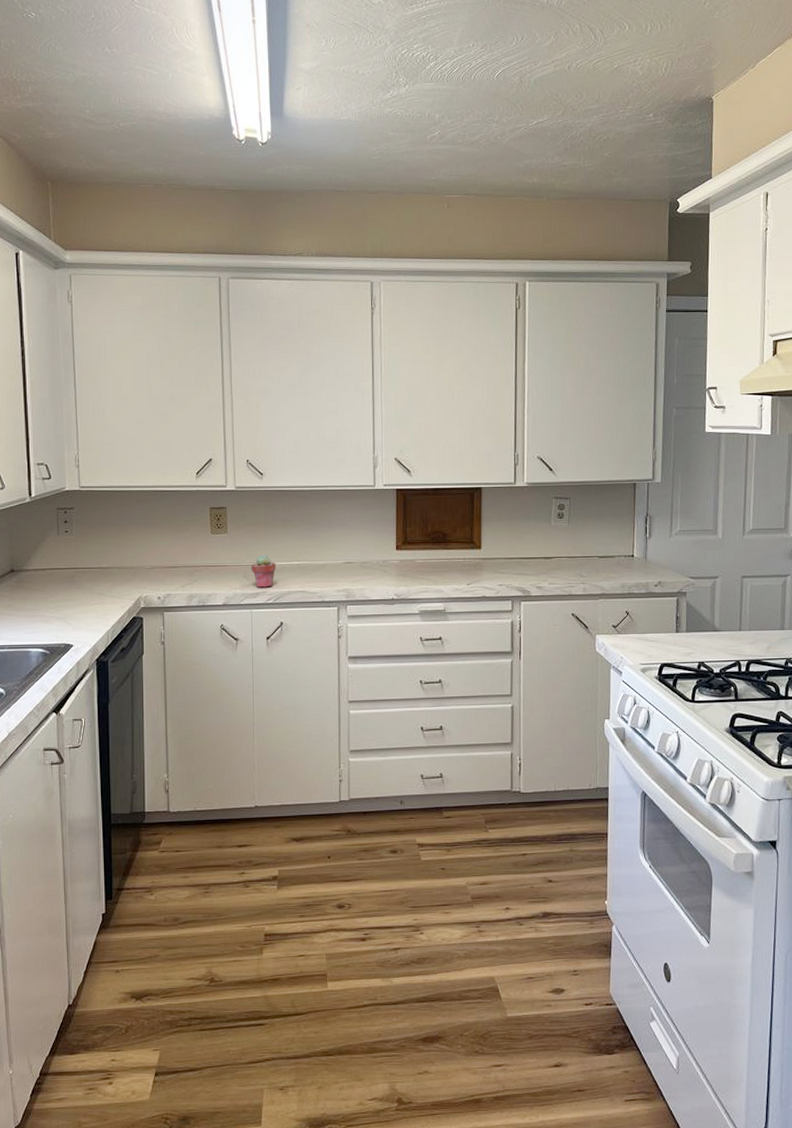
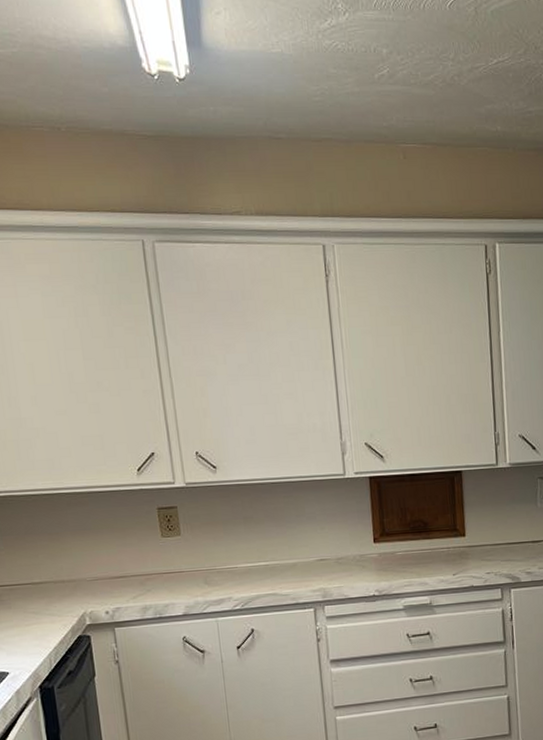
potted succulent: present [251,554,276,588] -> none [211,556,241,594]

